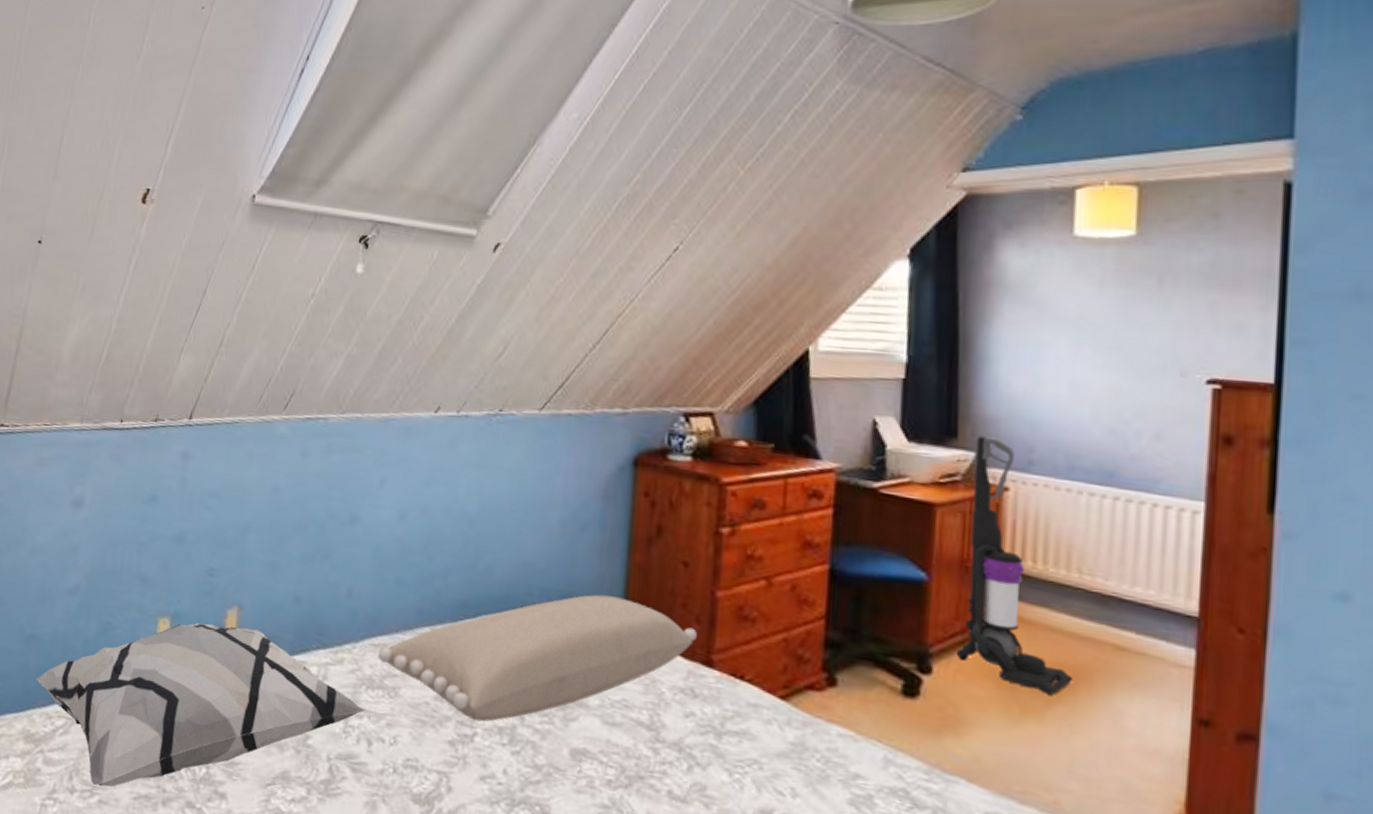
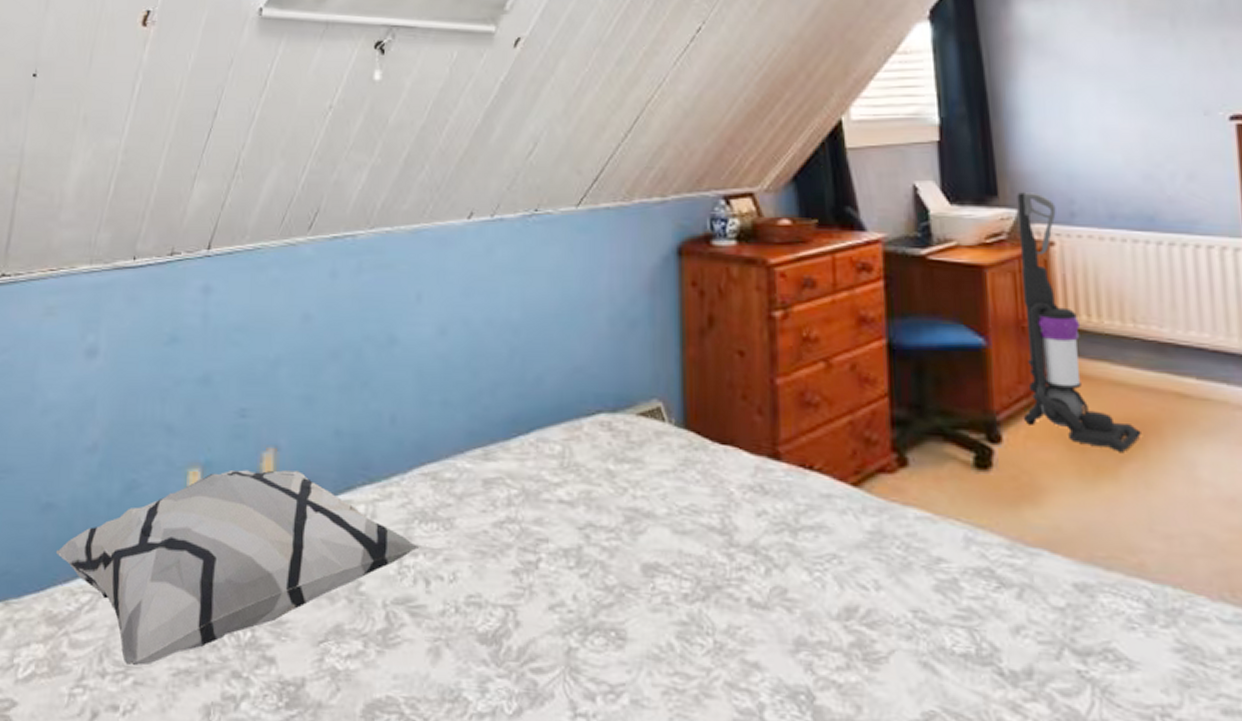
pillow: present [378,594,697,722] -> none [429,395,760,546]

